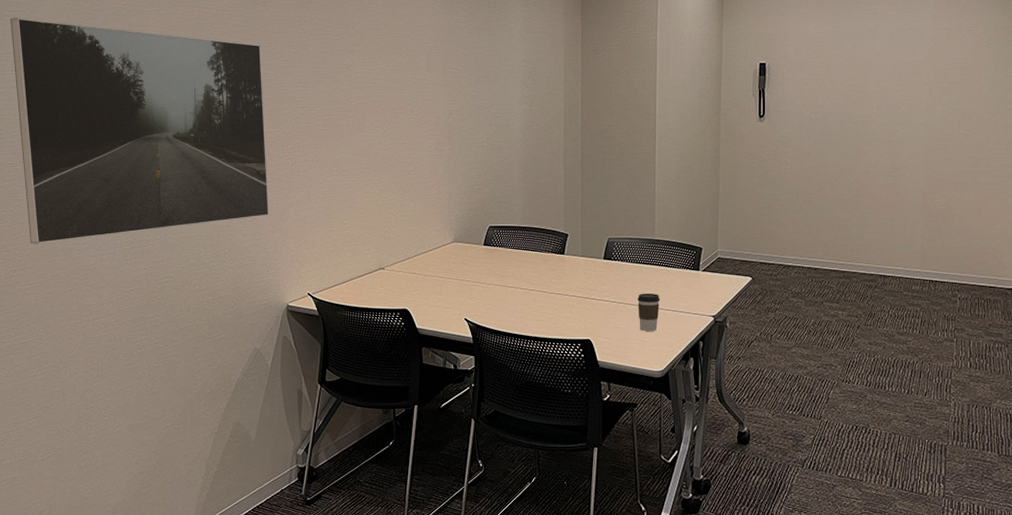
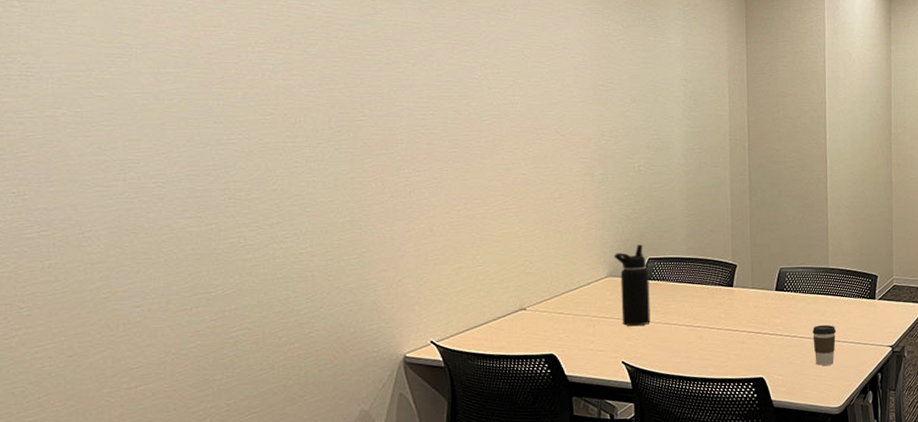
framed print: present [10,18,270,244] -> none [18,9,382,294]
water bottle: none [459,214,490,288] -> present [614,245,651,326]

